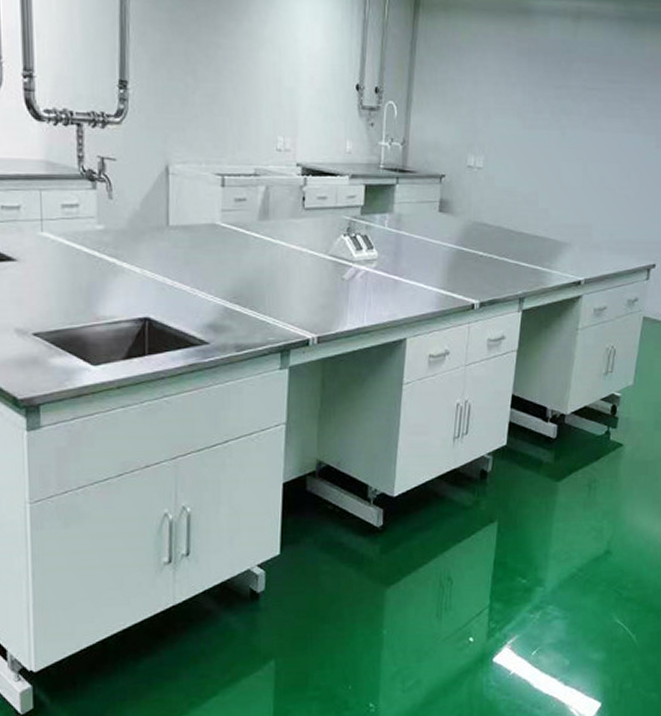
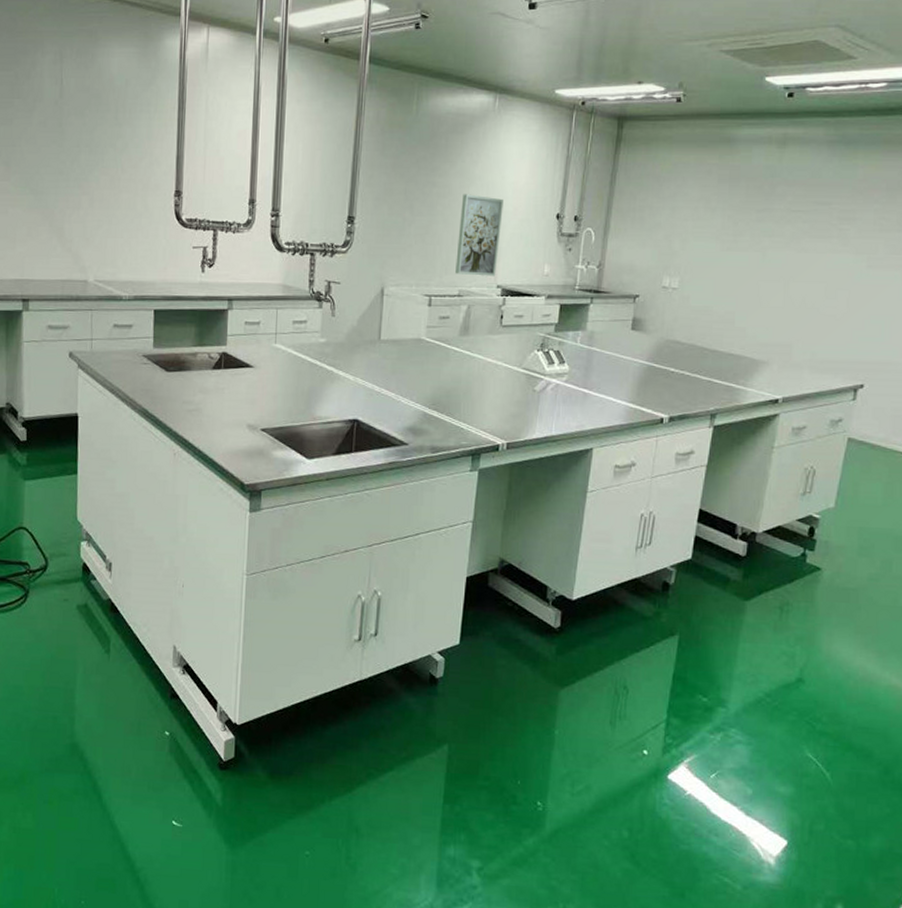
wall art: none [249,58,298,154] -> present [455,194,503,277]

